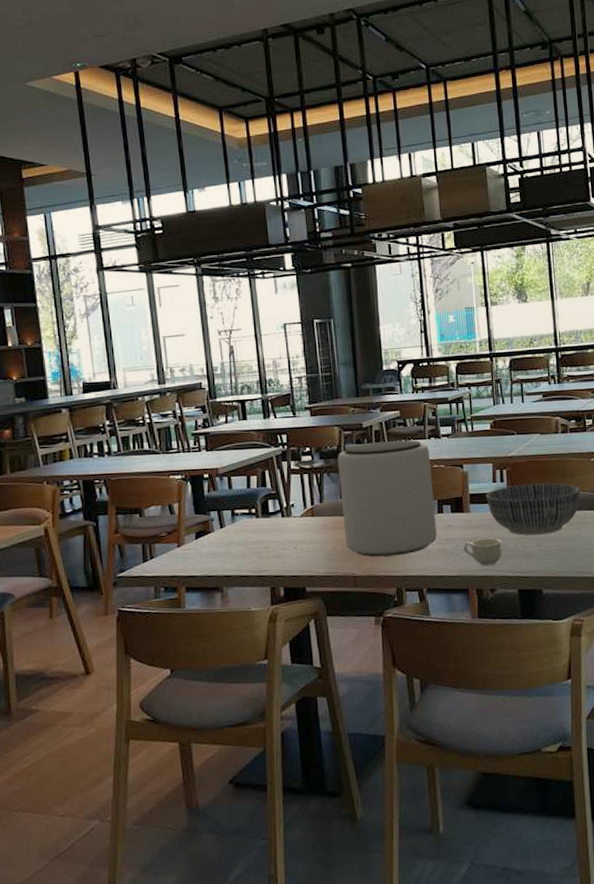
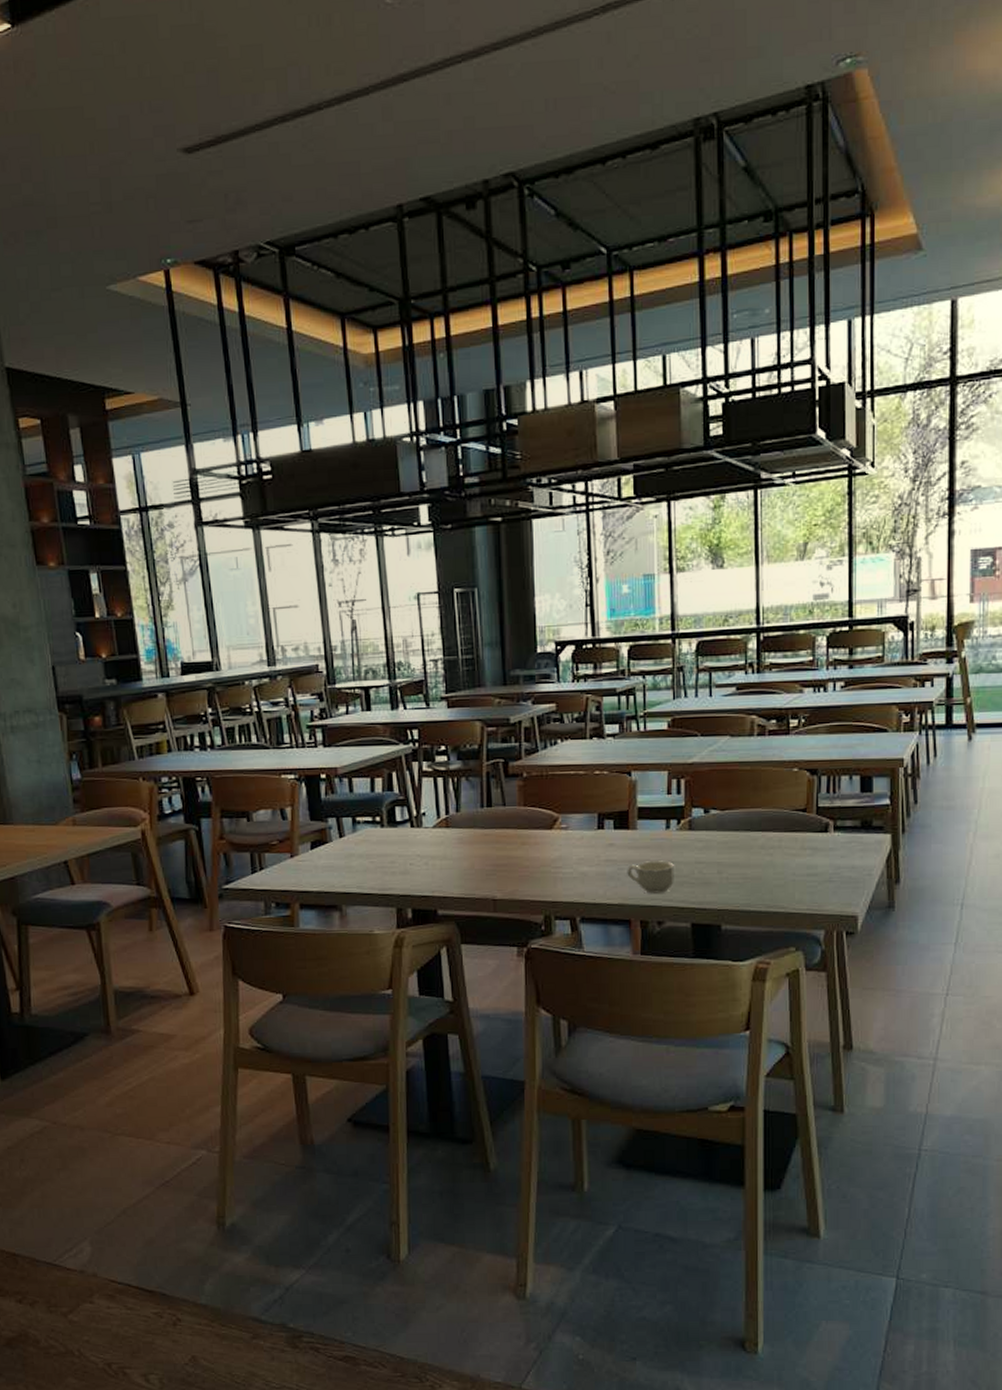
plant pot: present [337,440,437,557] -> none [478,740,595,878]
bowl: present [486,483,581,536] -> none [658,796,777,860]

